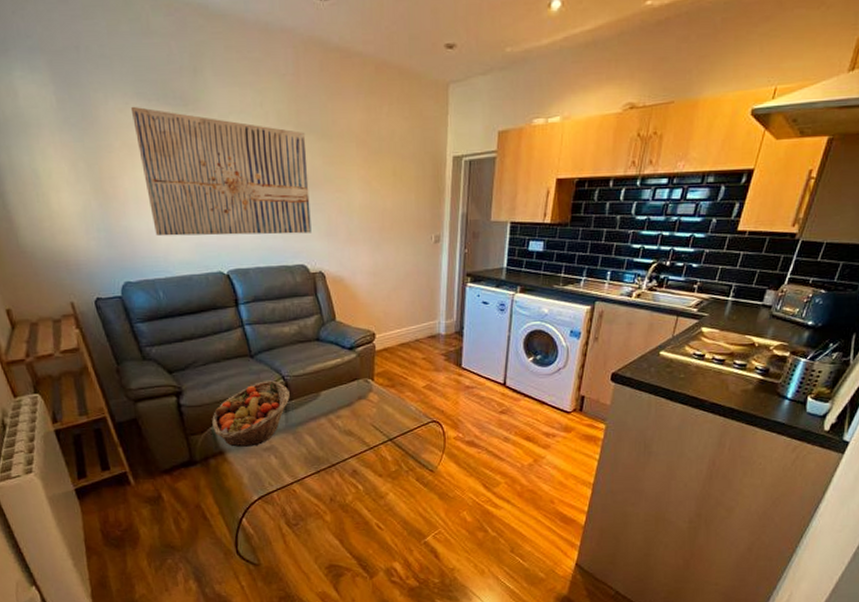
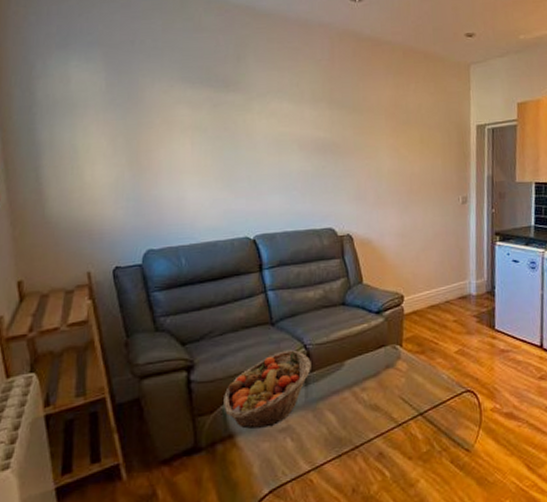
wall art: present [130,106,312,237] -> none [175,88,341,204]

